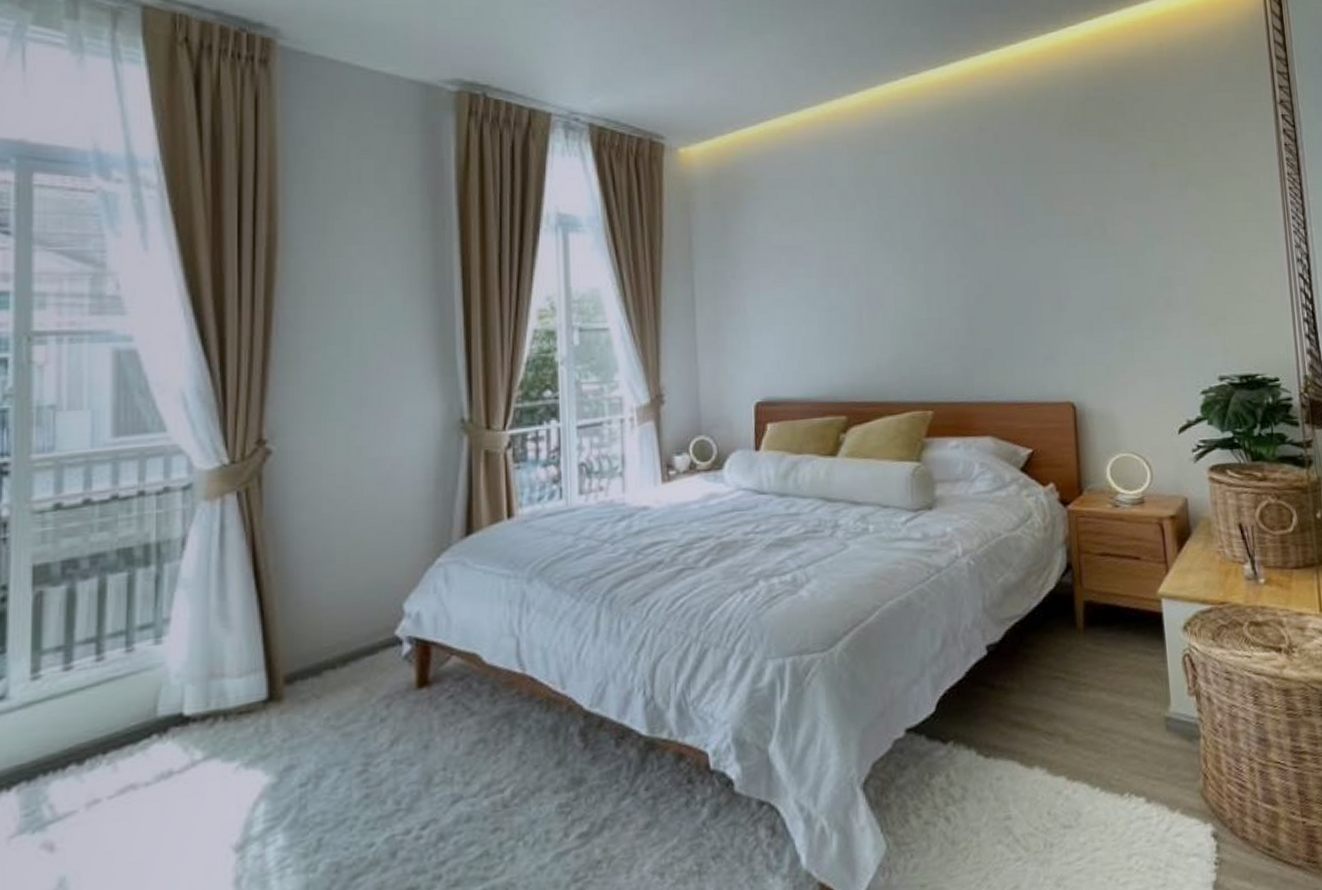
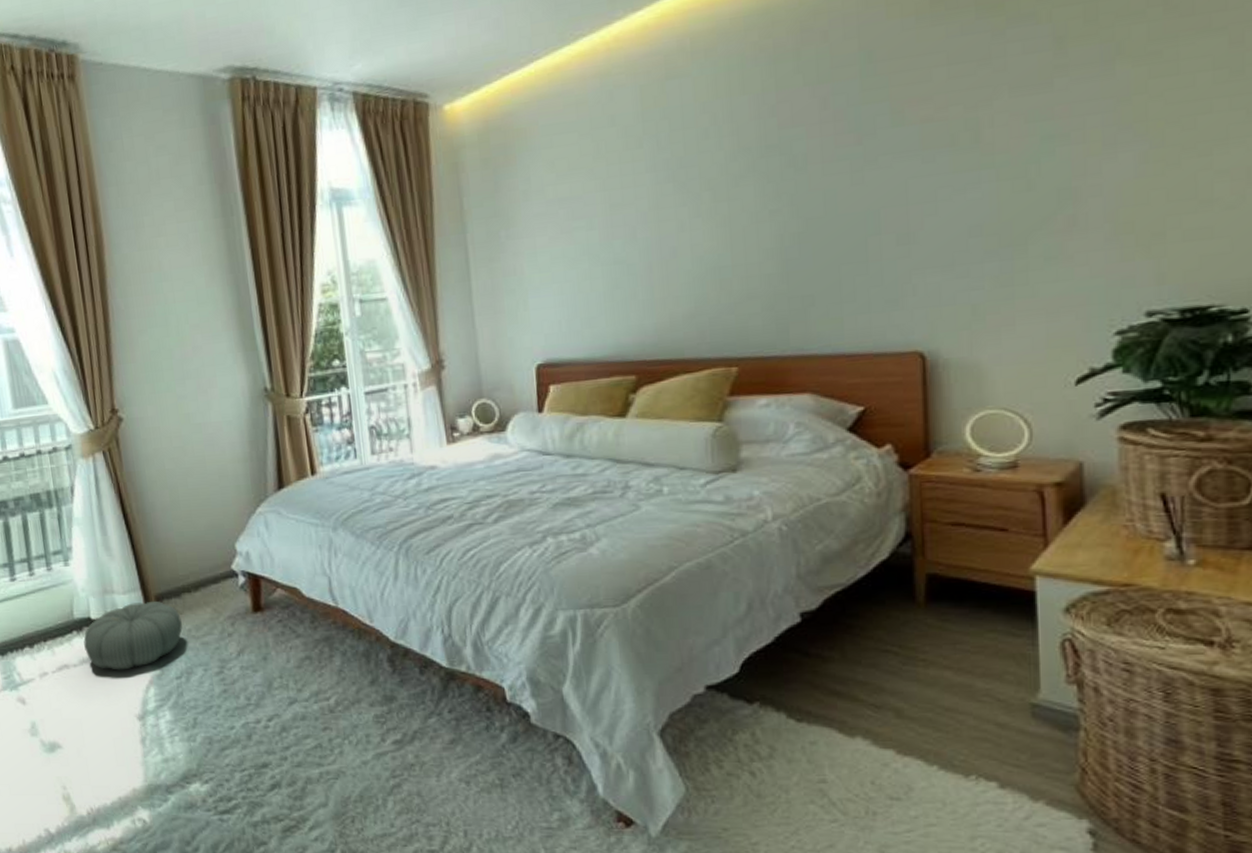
pouf: none [167,683,318,786] -> present [83,600,183,670]

